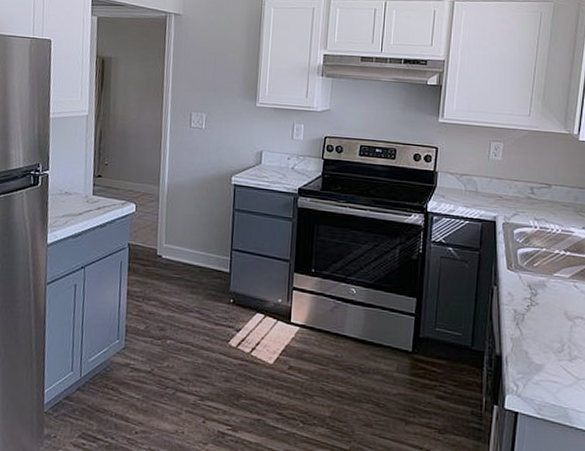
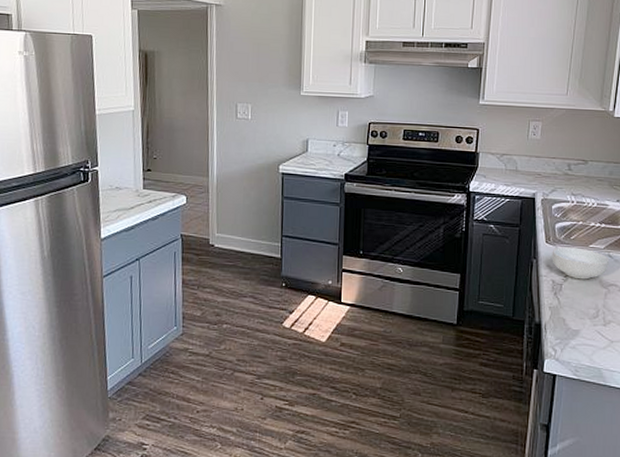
cereal bowl: none [513,274,575,311] -> present [552,247,610,280]

